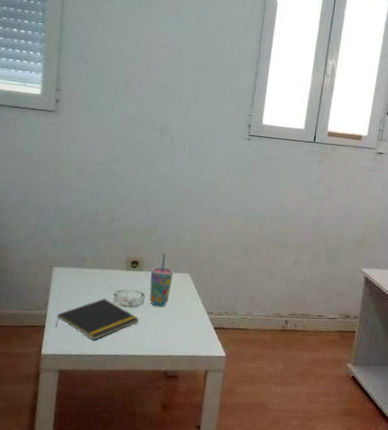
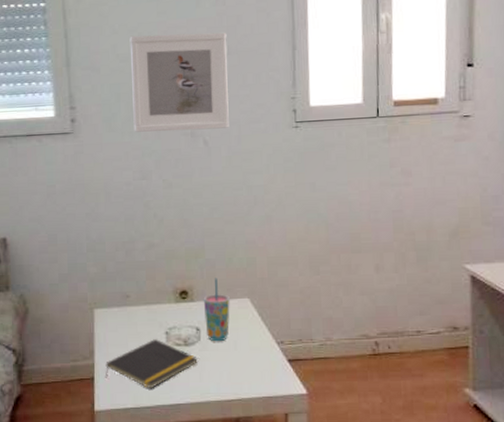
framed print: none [111,37,203,131] -> present [129,32,229,132]

